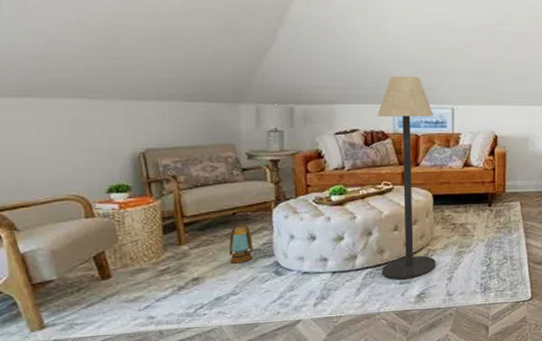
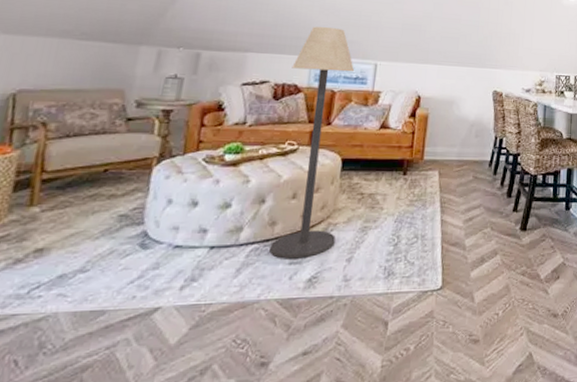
lantern: present [229,224,253,264] -> none [87,183,122,232]

